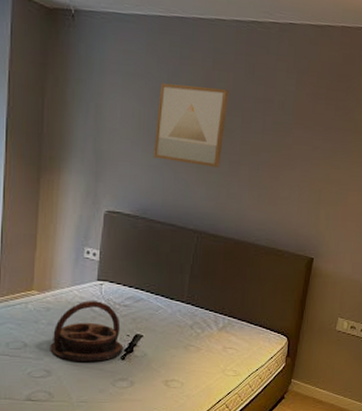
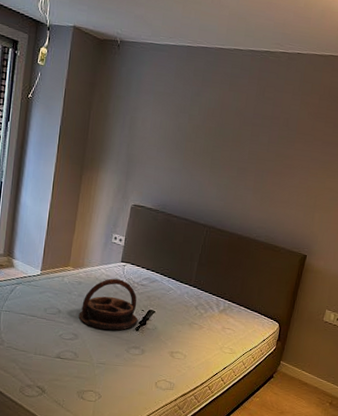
wall art: present [154,83,230,168] -> none [175,101,242,173]

